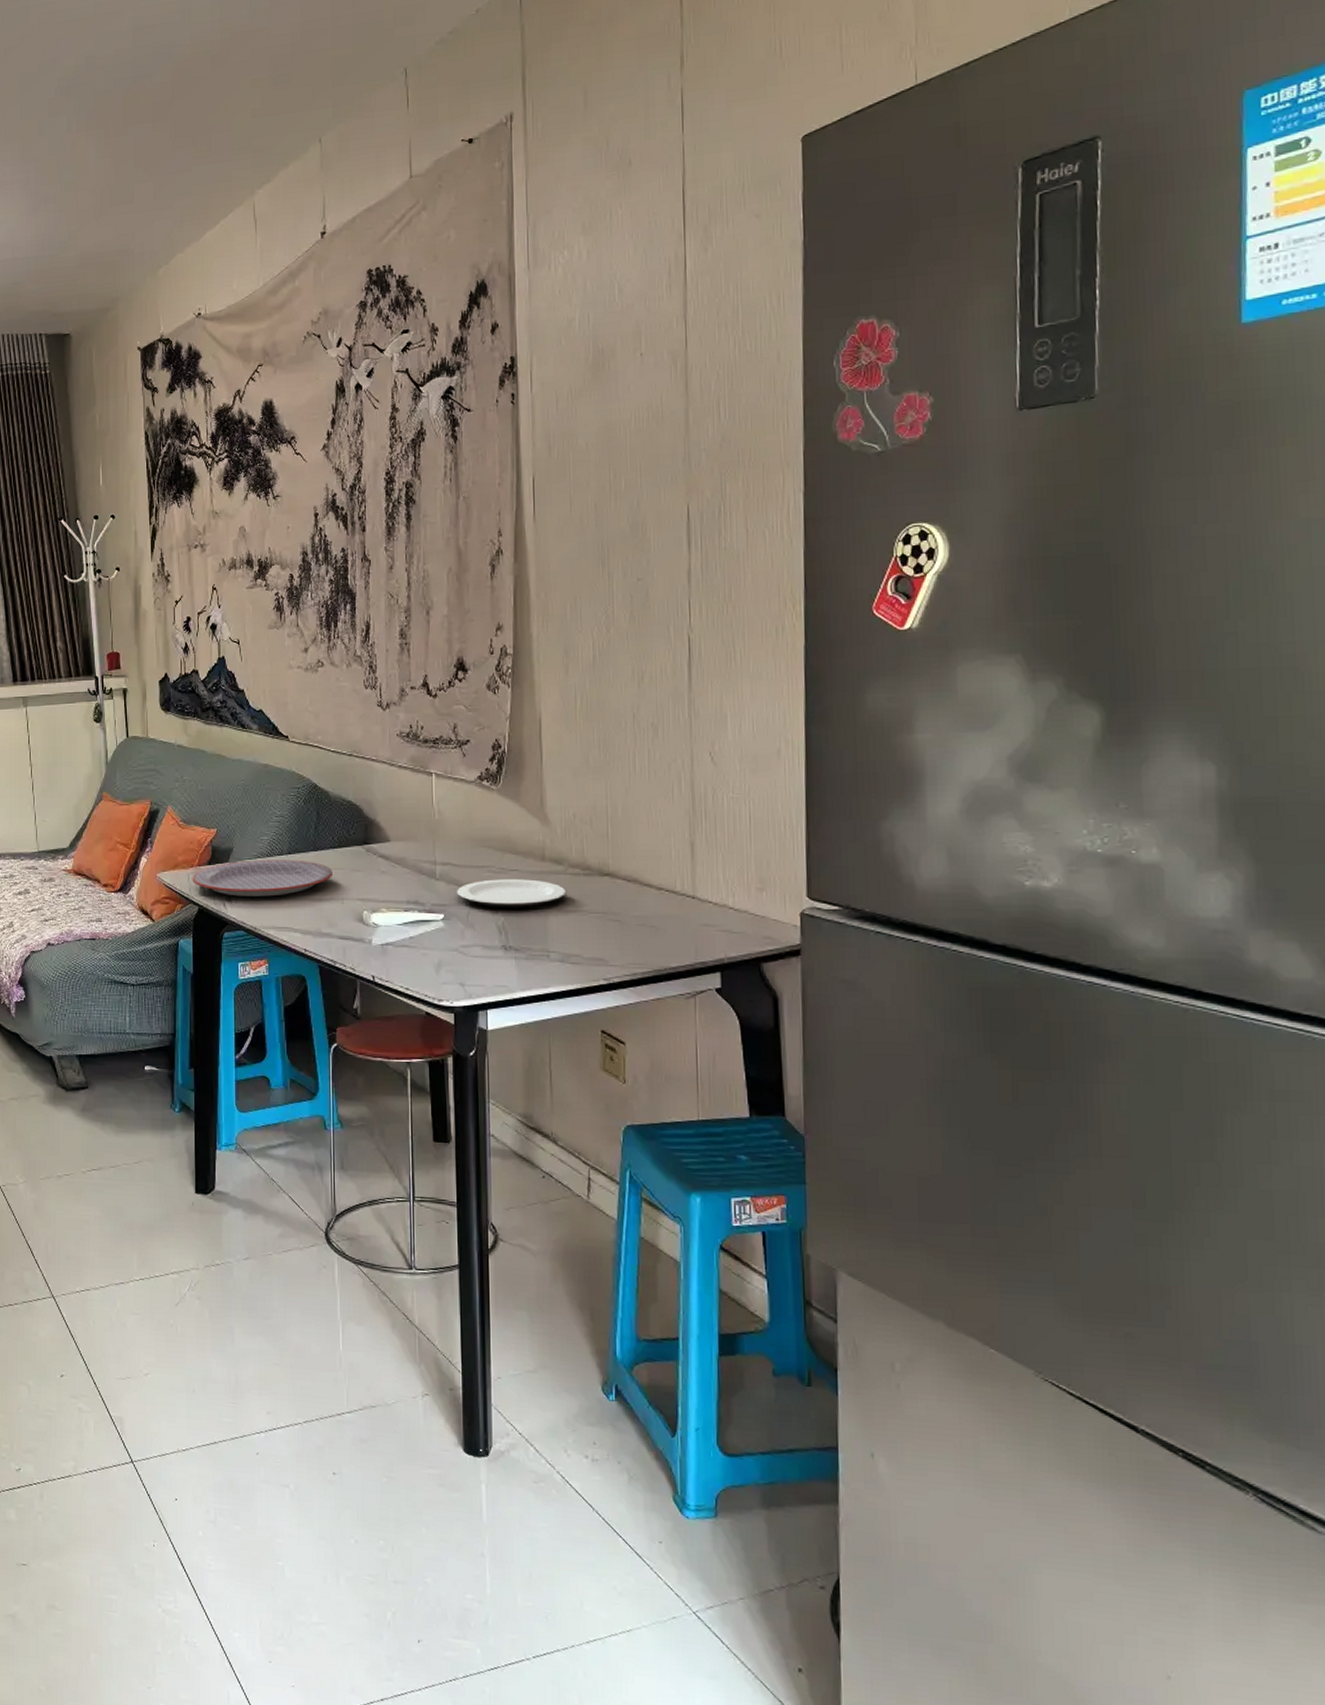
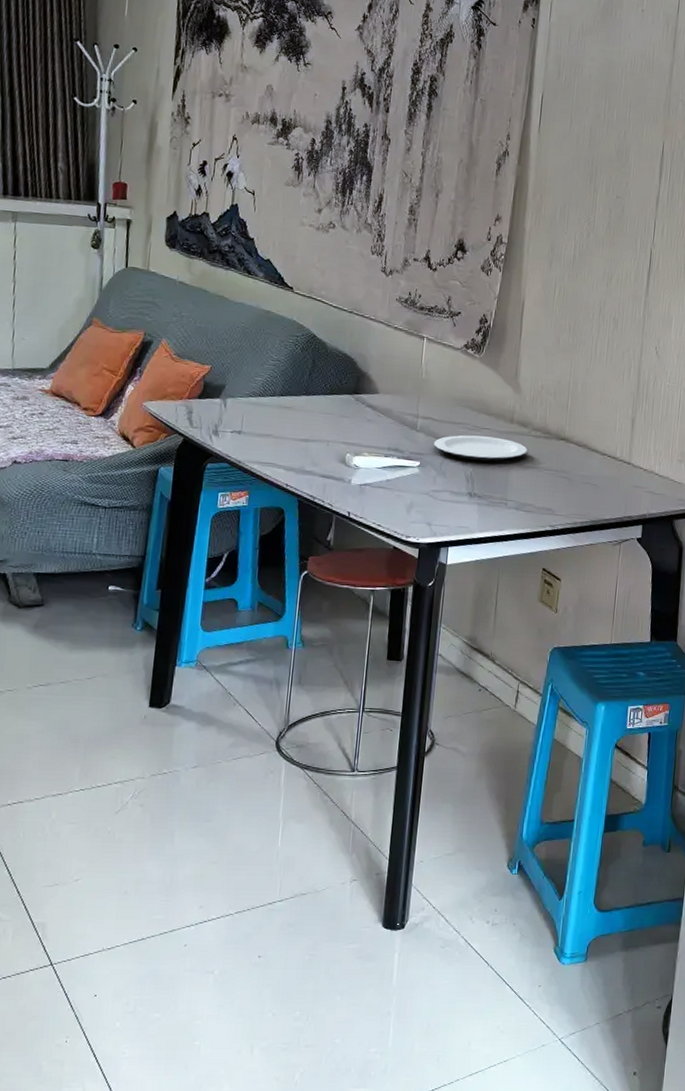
plate: present [192,860,332,897] -> none [179,398,321,434]

